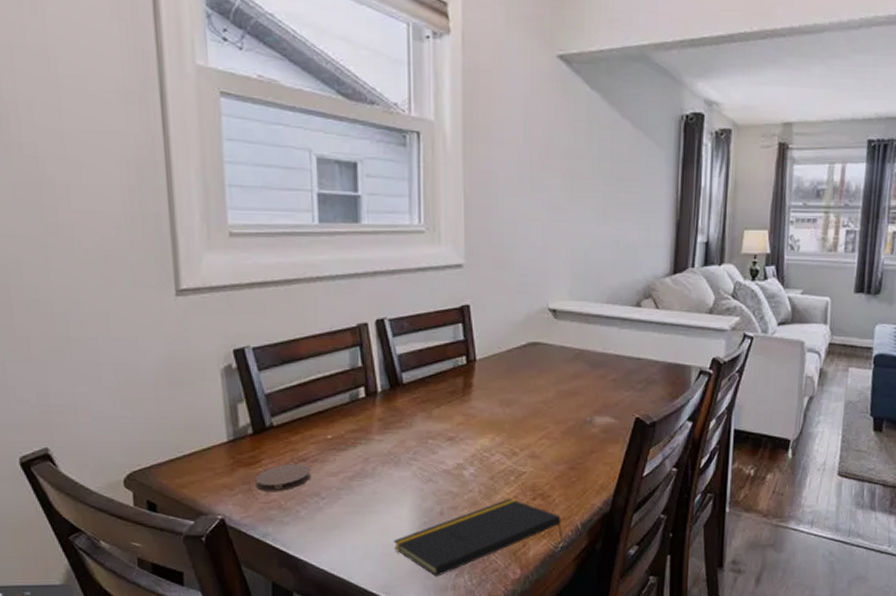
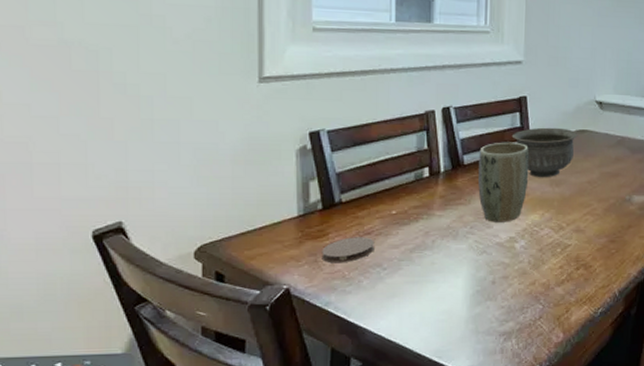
notepad: present [393,498,562,577] -> none [448,268,602,341]
plant pot: none [419,357,476,447] -> present [478,142,529,222]
bowl: none [454,340,530,398] -> present [511,127,578,178]

